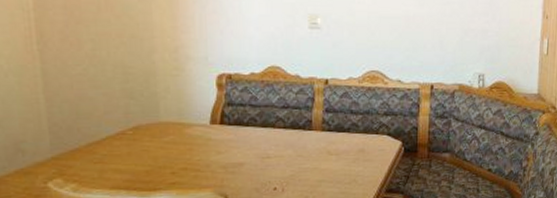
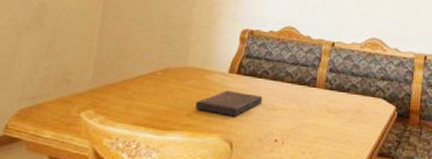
book: none [179,142,254,170] -> present [195,90,263,117]

